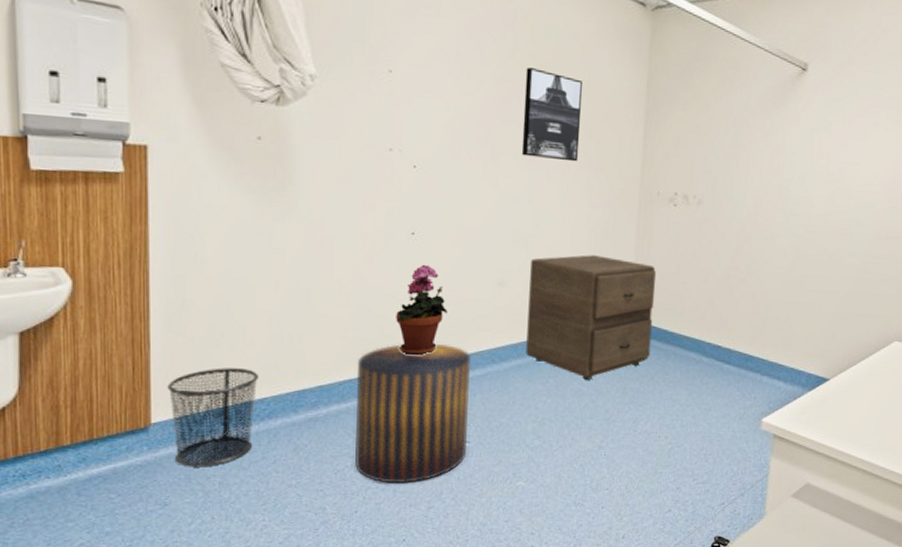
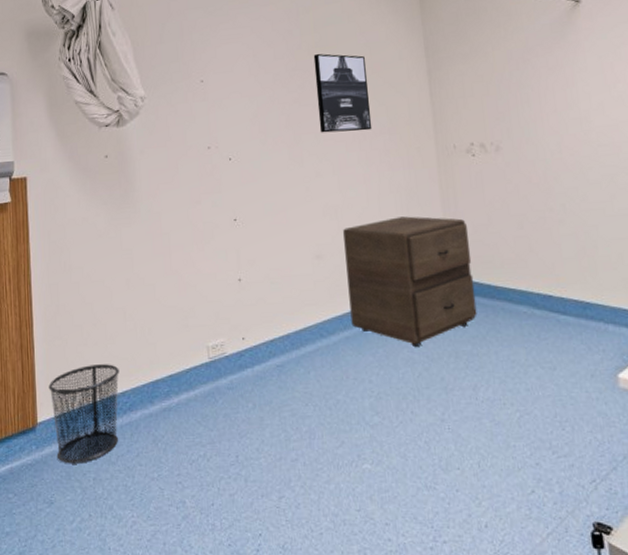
stool: present [355,343,471,484] -> none [200,322,309,472]
potted plant: present [396,264,448,356] -> none [229,247,274,338]

